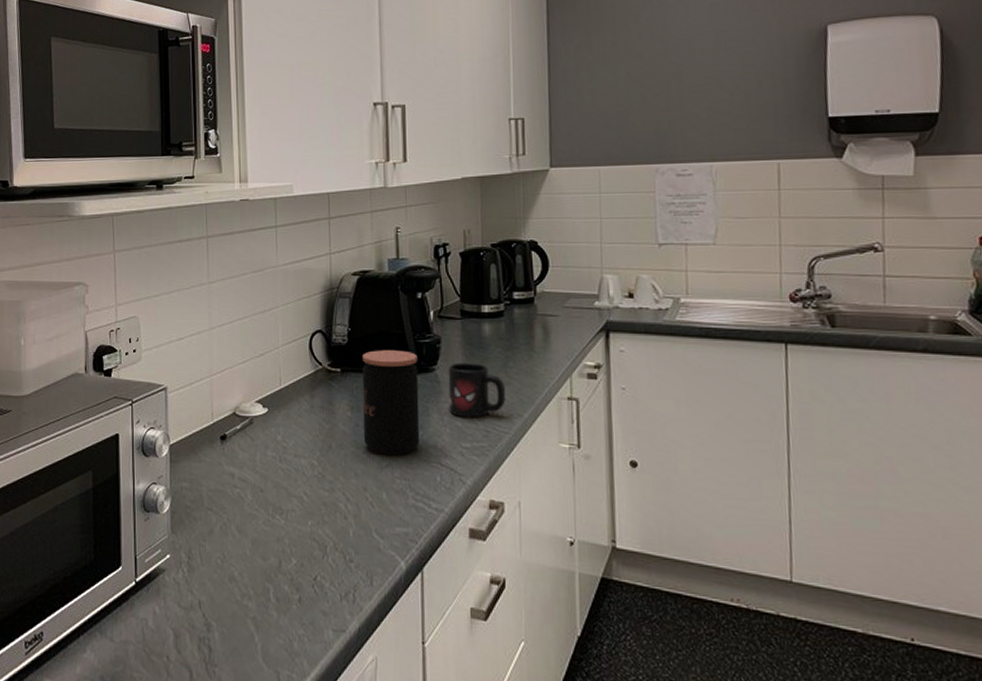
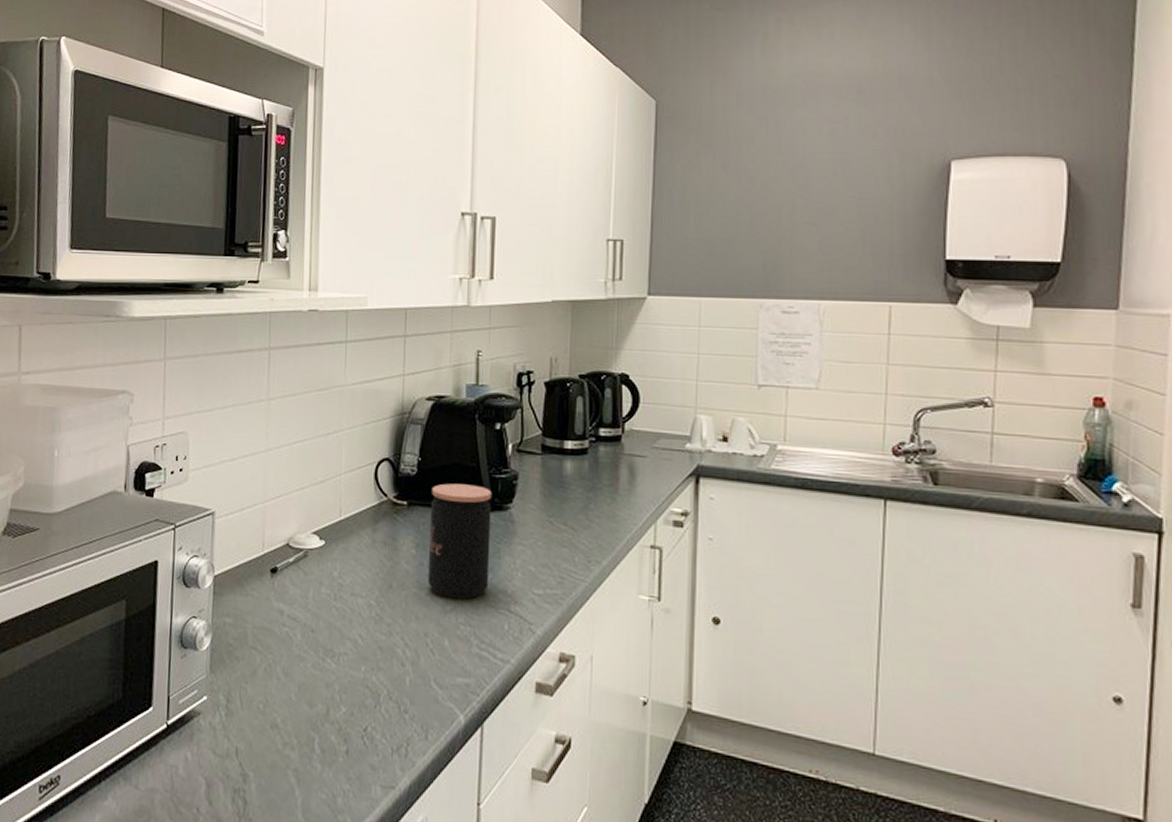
mug: present [448,362,506,418] -> none [522,501,585,563]

